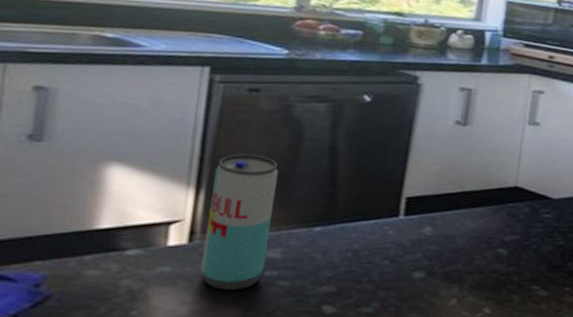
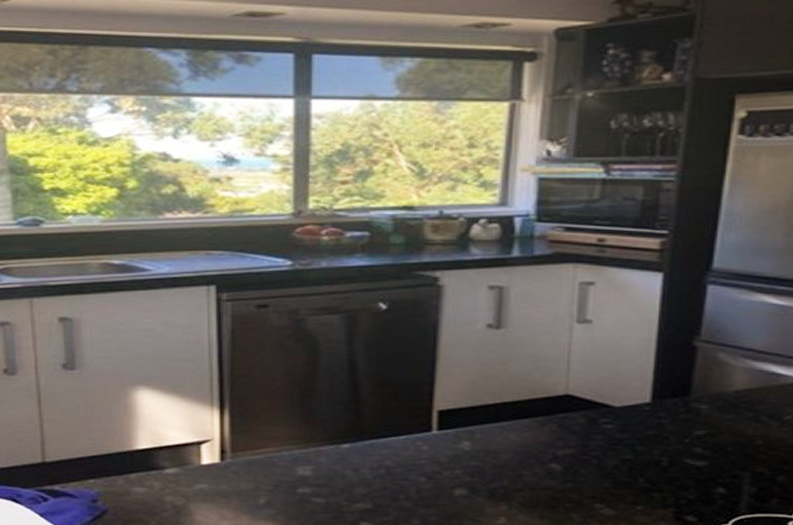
beverage can: present [200,154,278,290] -> none [235,372,298,507]

